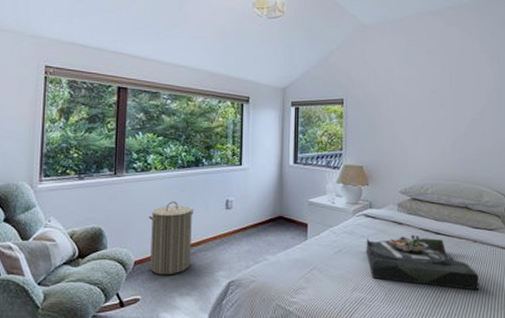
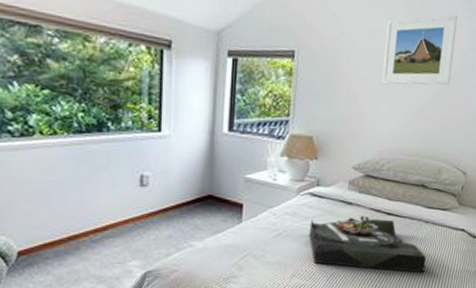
laundry hamper: present [148,201,194,275] -> none [33,176,97,267]
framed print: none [418,63,480,122] -> present [382,15,457,86]

